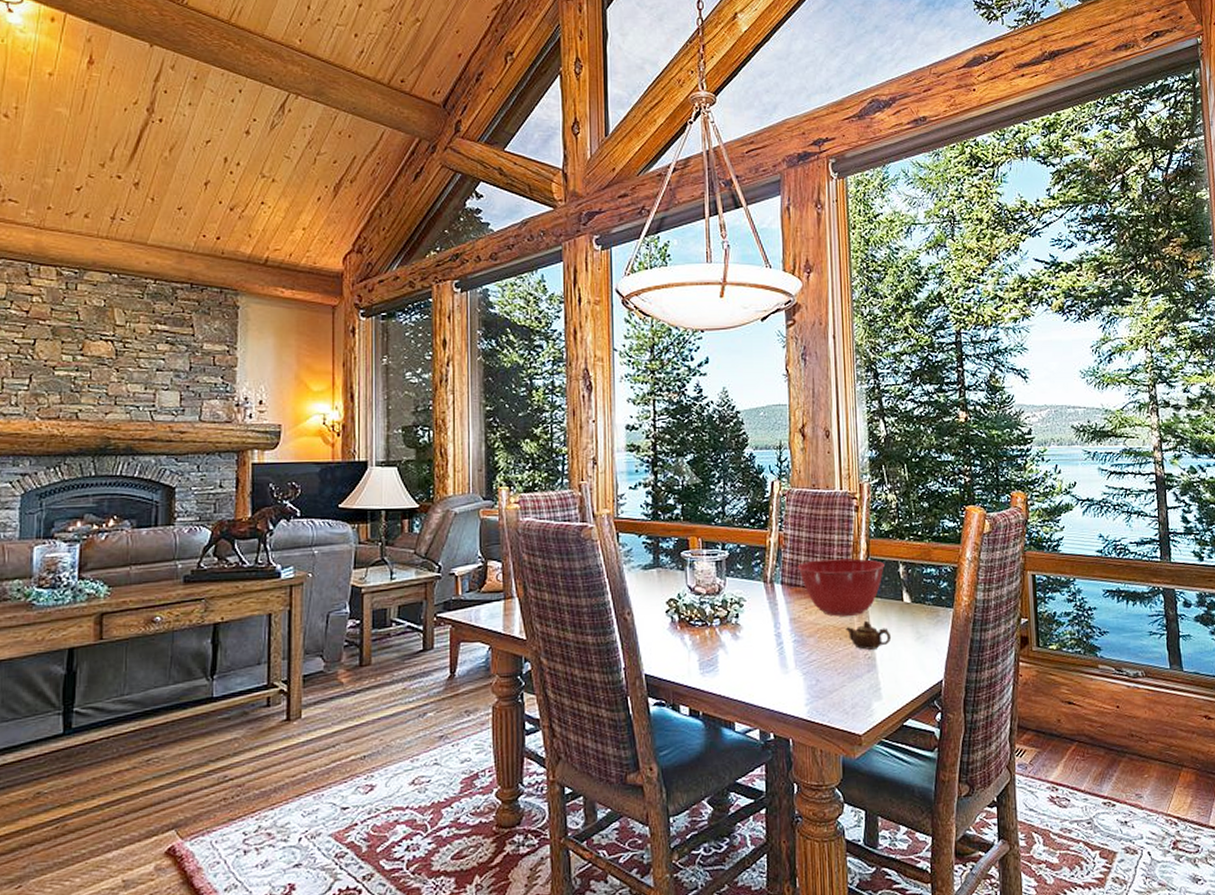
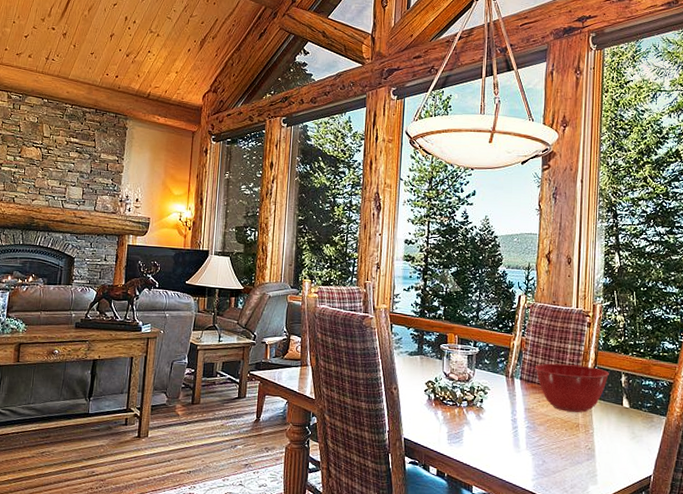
teapot: present [846,620,892,650] -> none [571,417,610,442]

